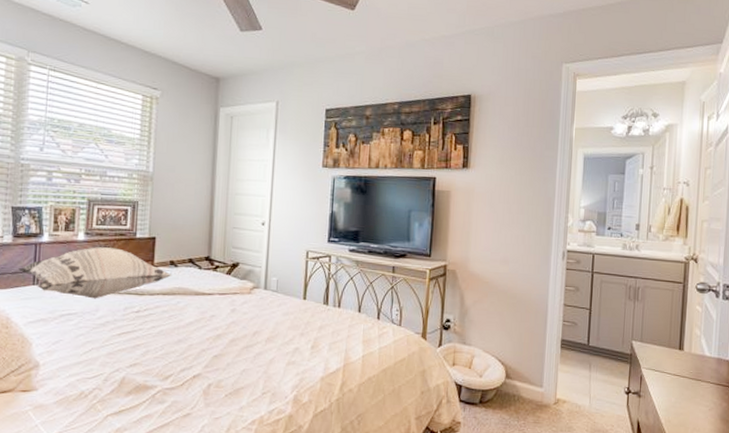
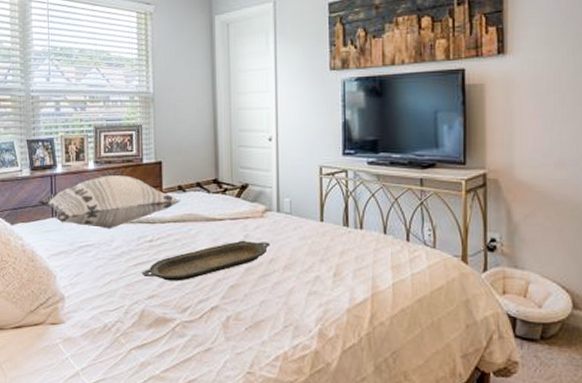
serving tray: none [126,313,256,351] -> present [142,240,270,281]

